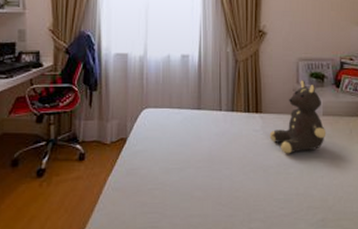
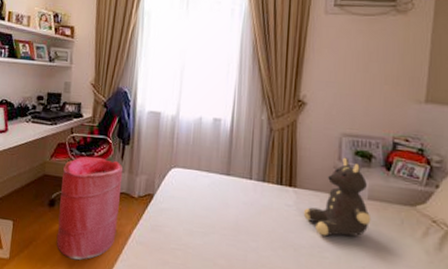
laundry hamper: none [23,108,93,219] -> present [56,157,123,260]

